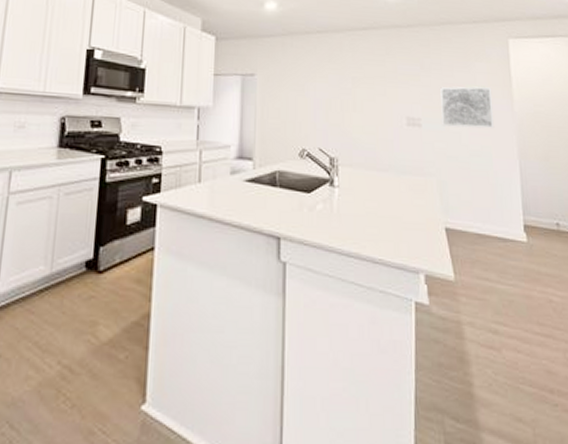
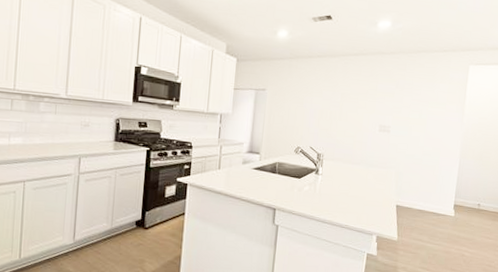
wall art: present [440,86,495,129] -> none [406,102,449,135]

